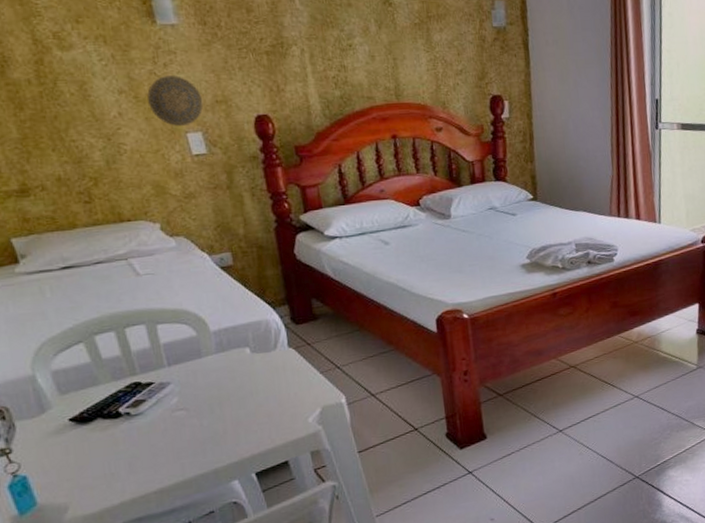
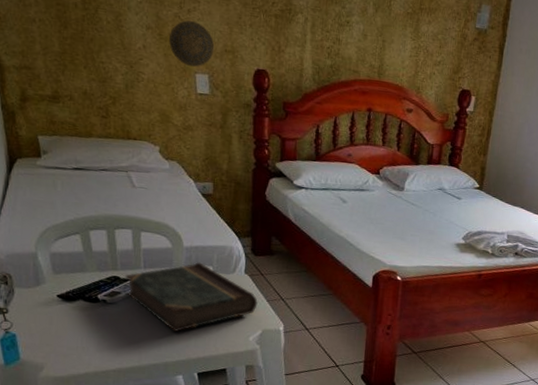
book: none [147,345,311,431] -> present [125,262,258,332]

